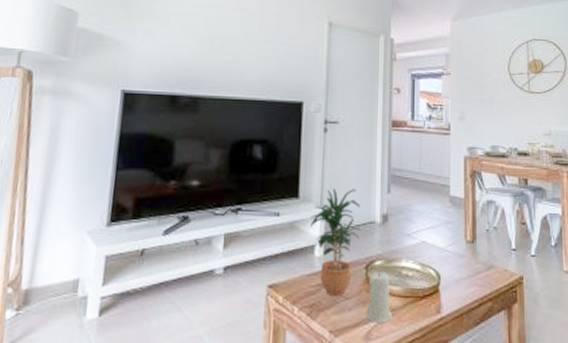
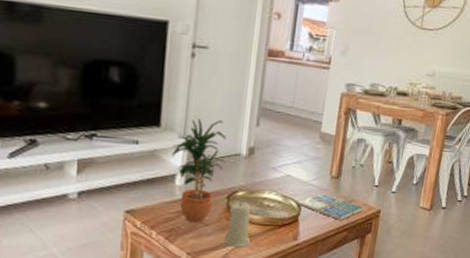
drink coaster: none [435,260,506,289] -> present [296,193,365,220]

